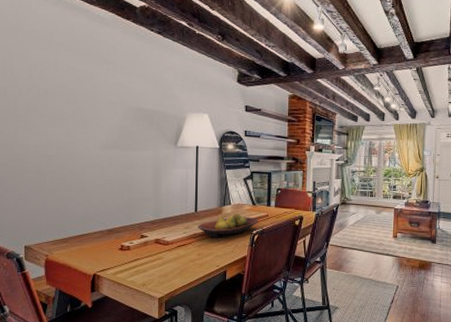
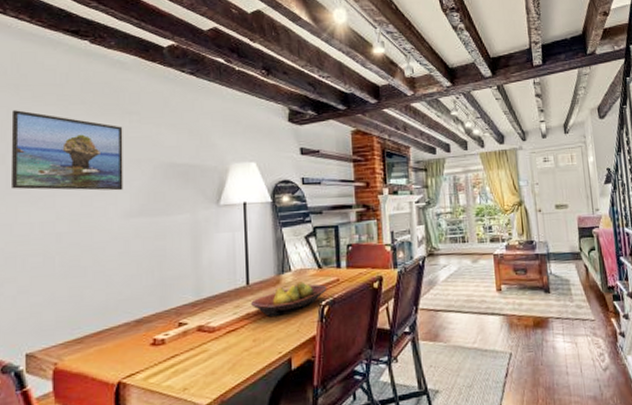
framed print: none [11,51,101,127] -> present [10,110,123,191]

